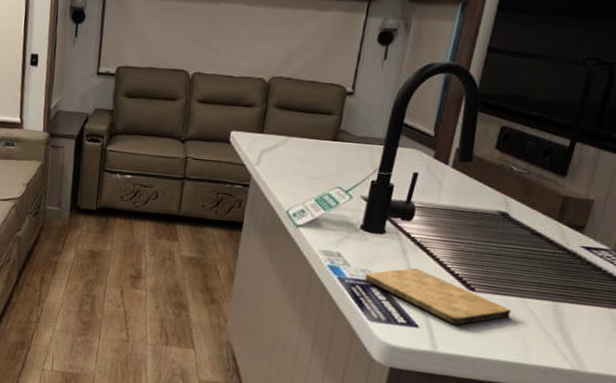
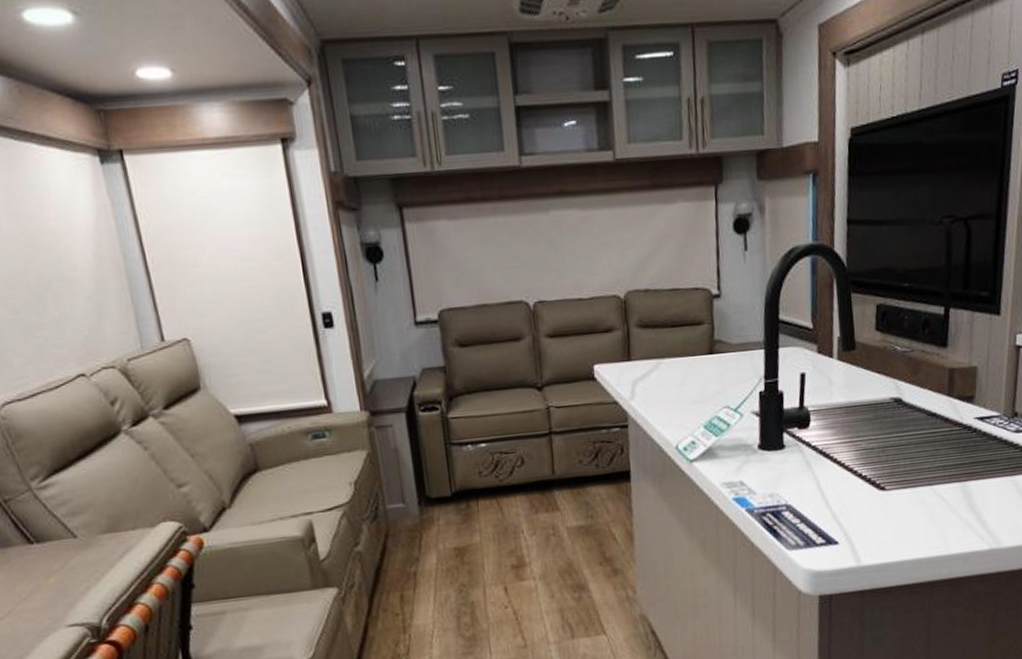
cutting board: present [365,267,511,325] -> none [774,478,924,532]

